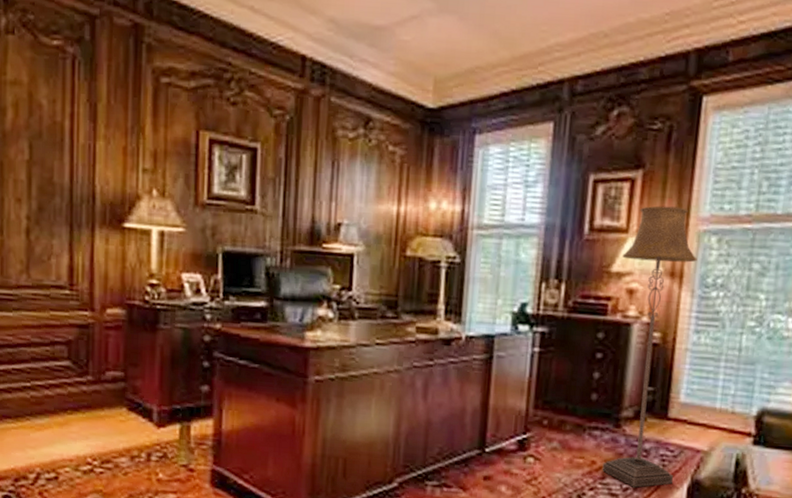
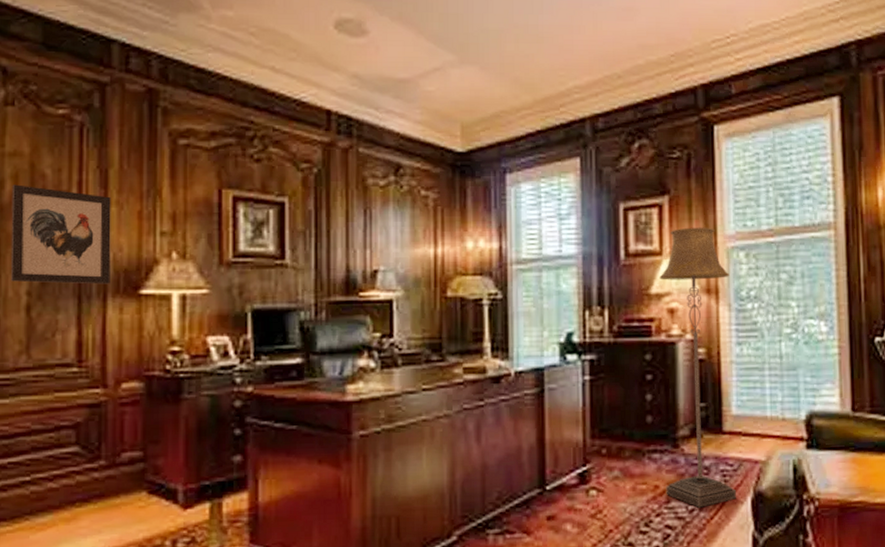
wall art: none [12,112,100,215] -> present [10,184,111,284]

